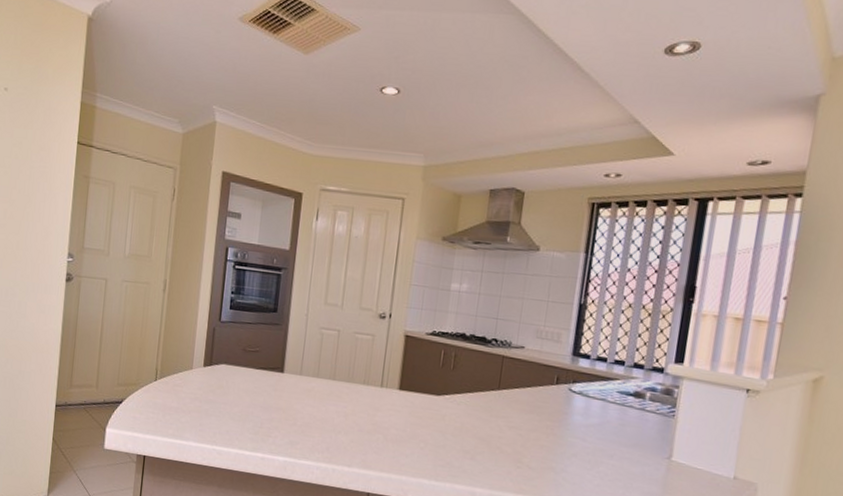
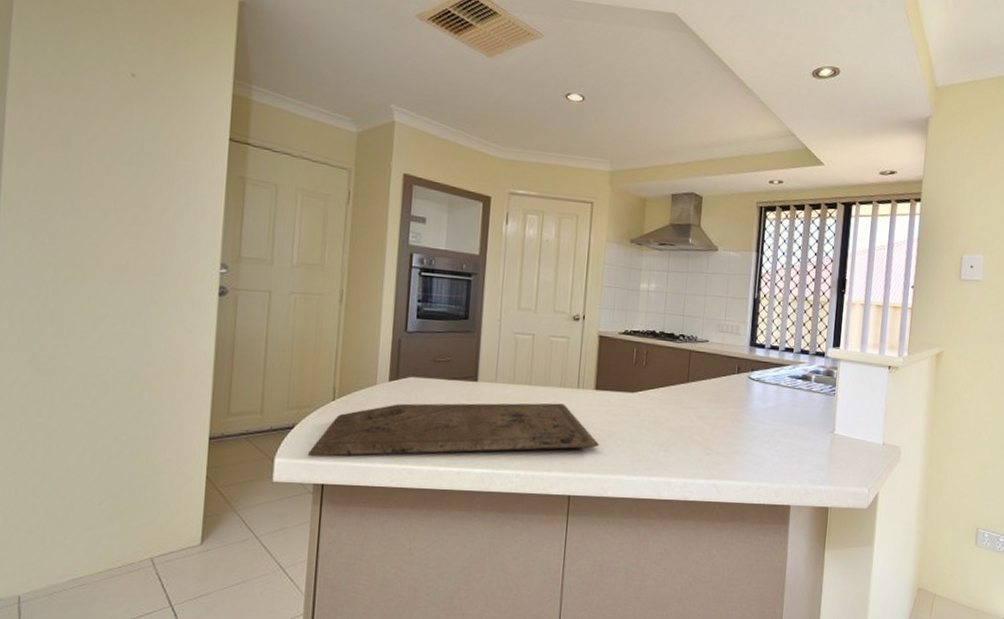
cutting board: none [132,388,402,448] -> present [307,403,600,457]

